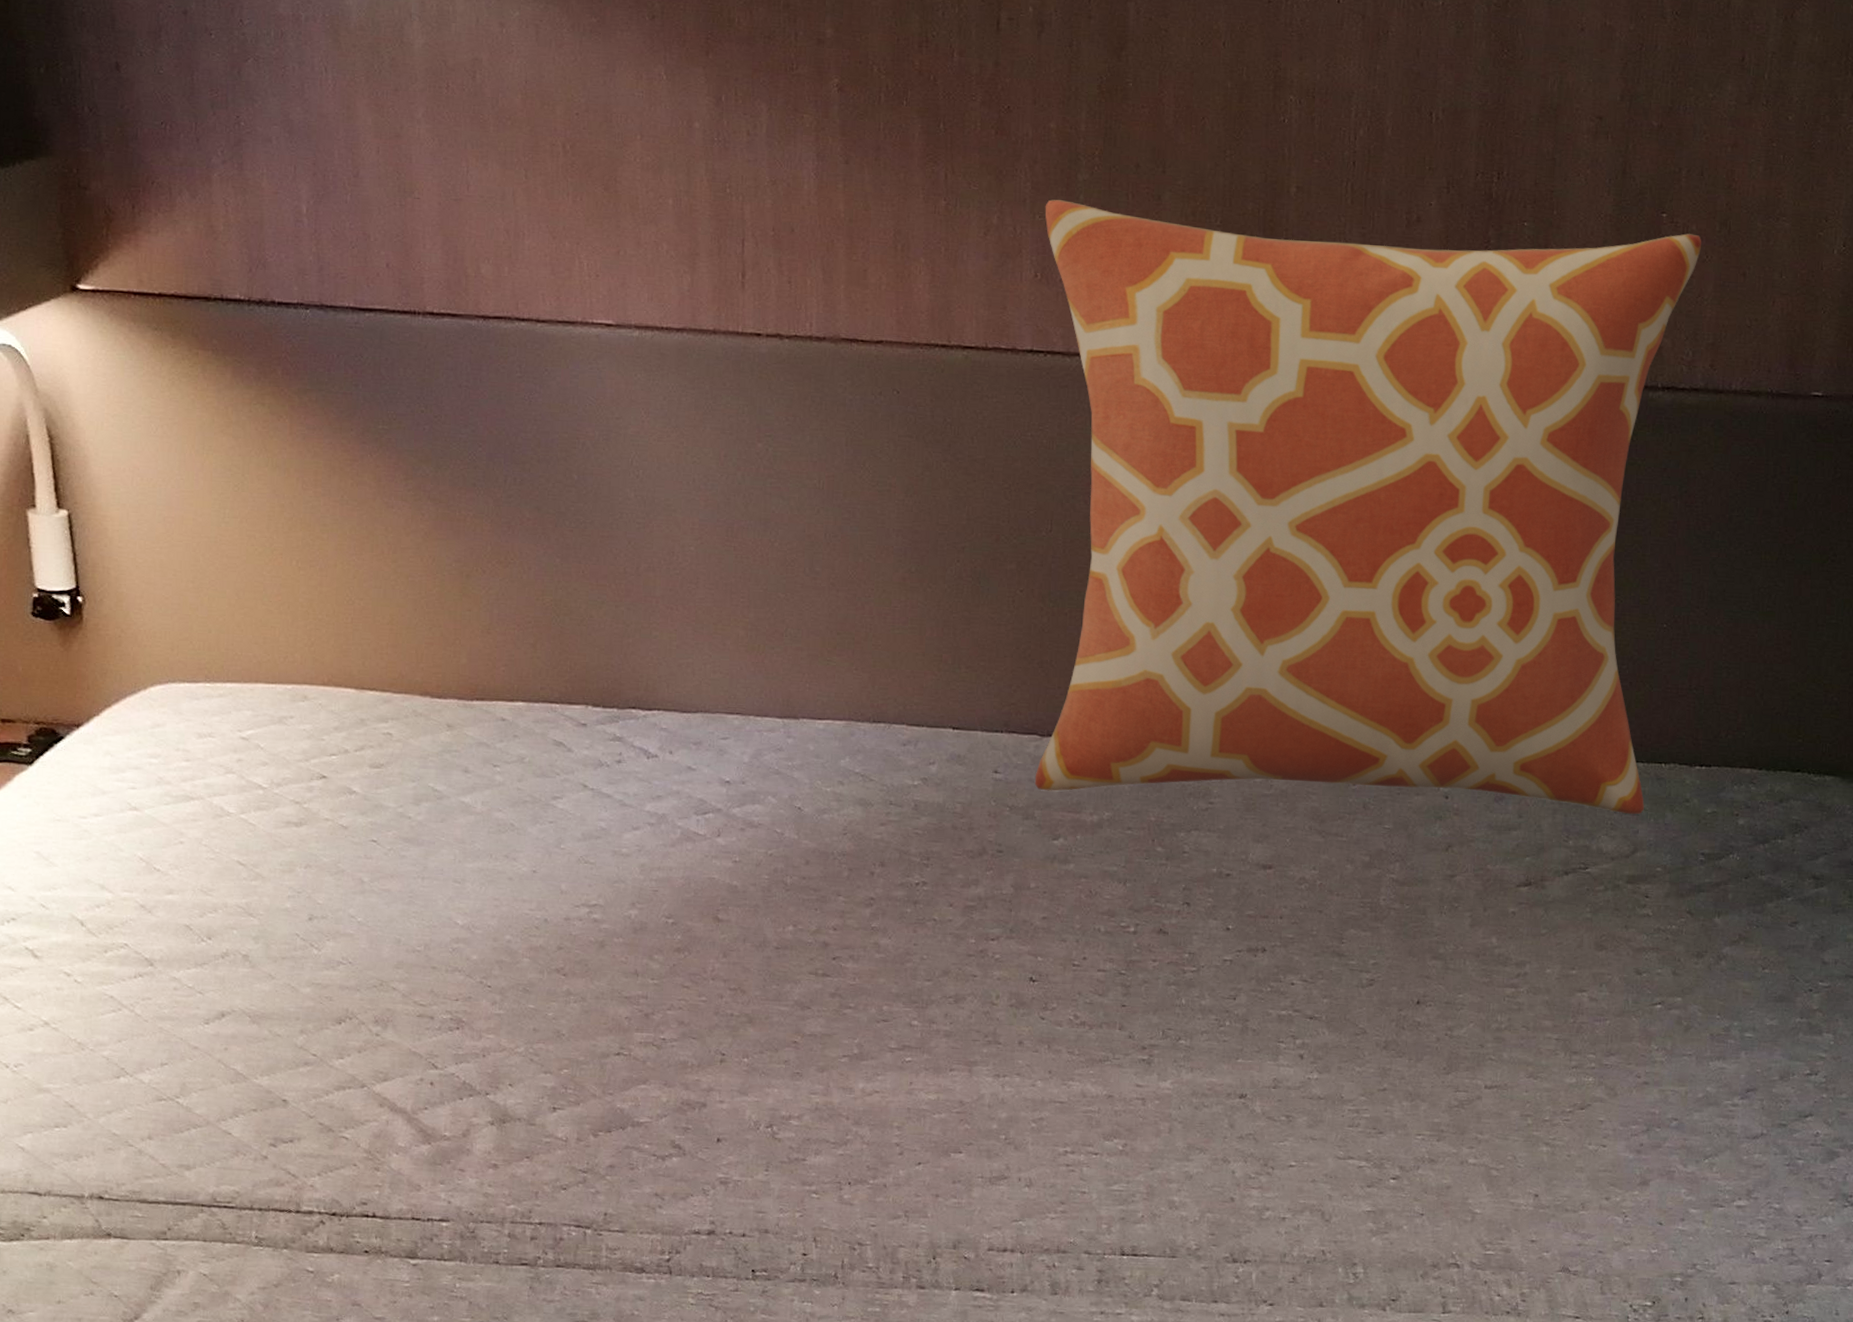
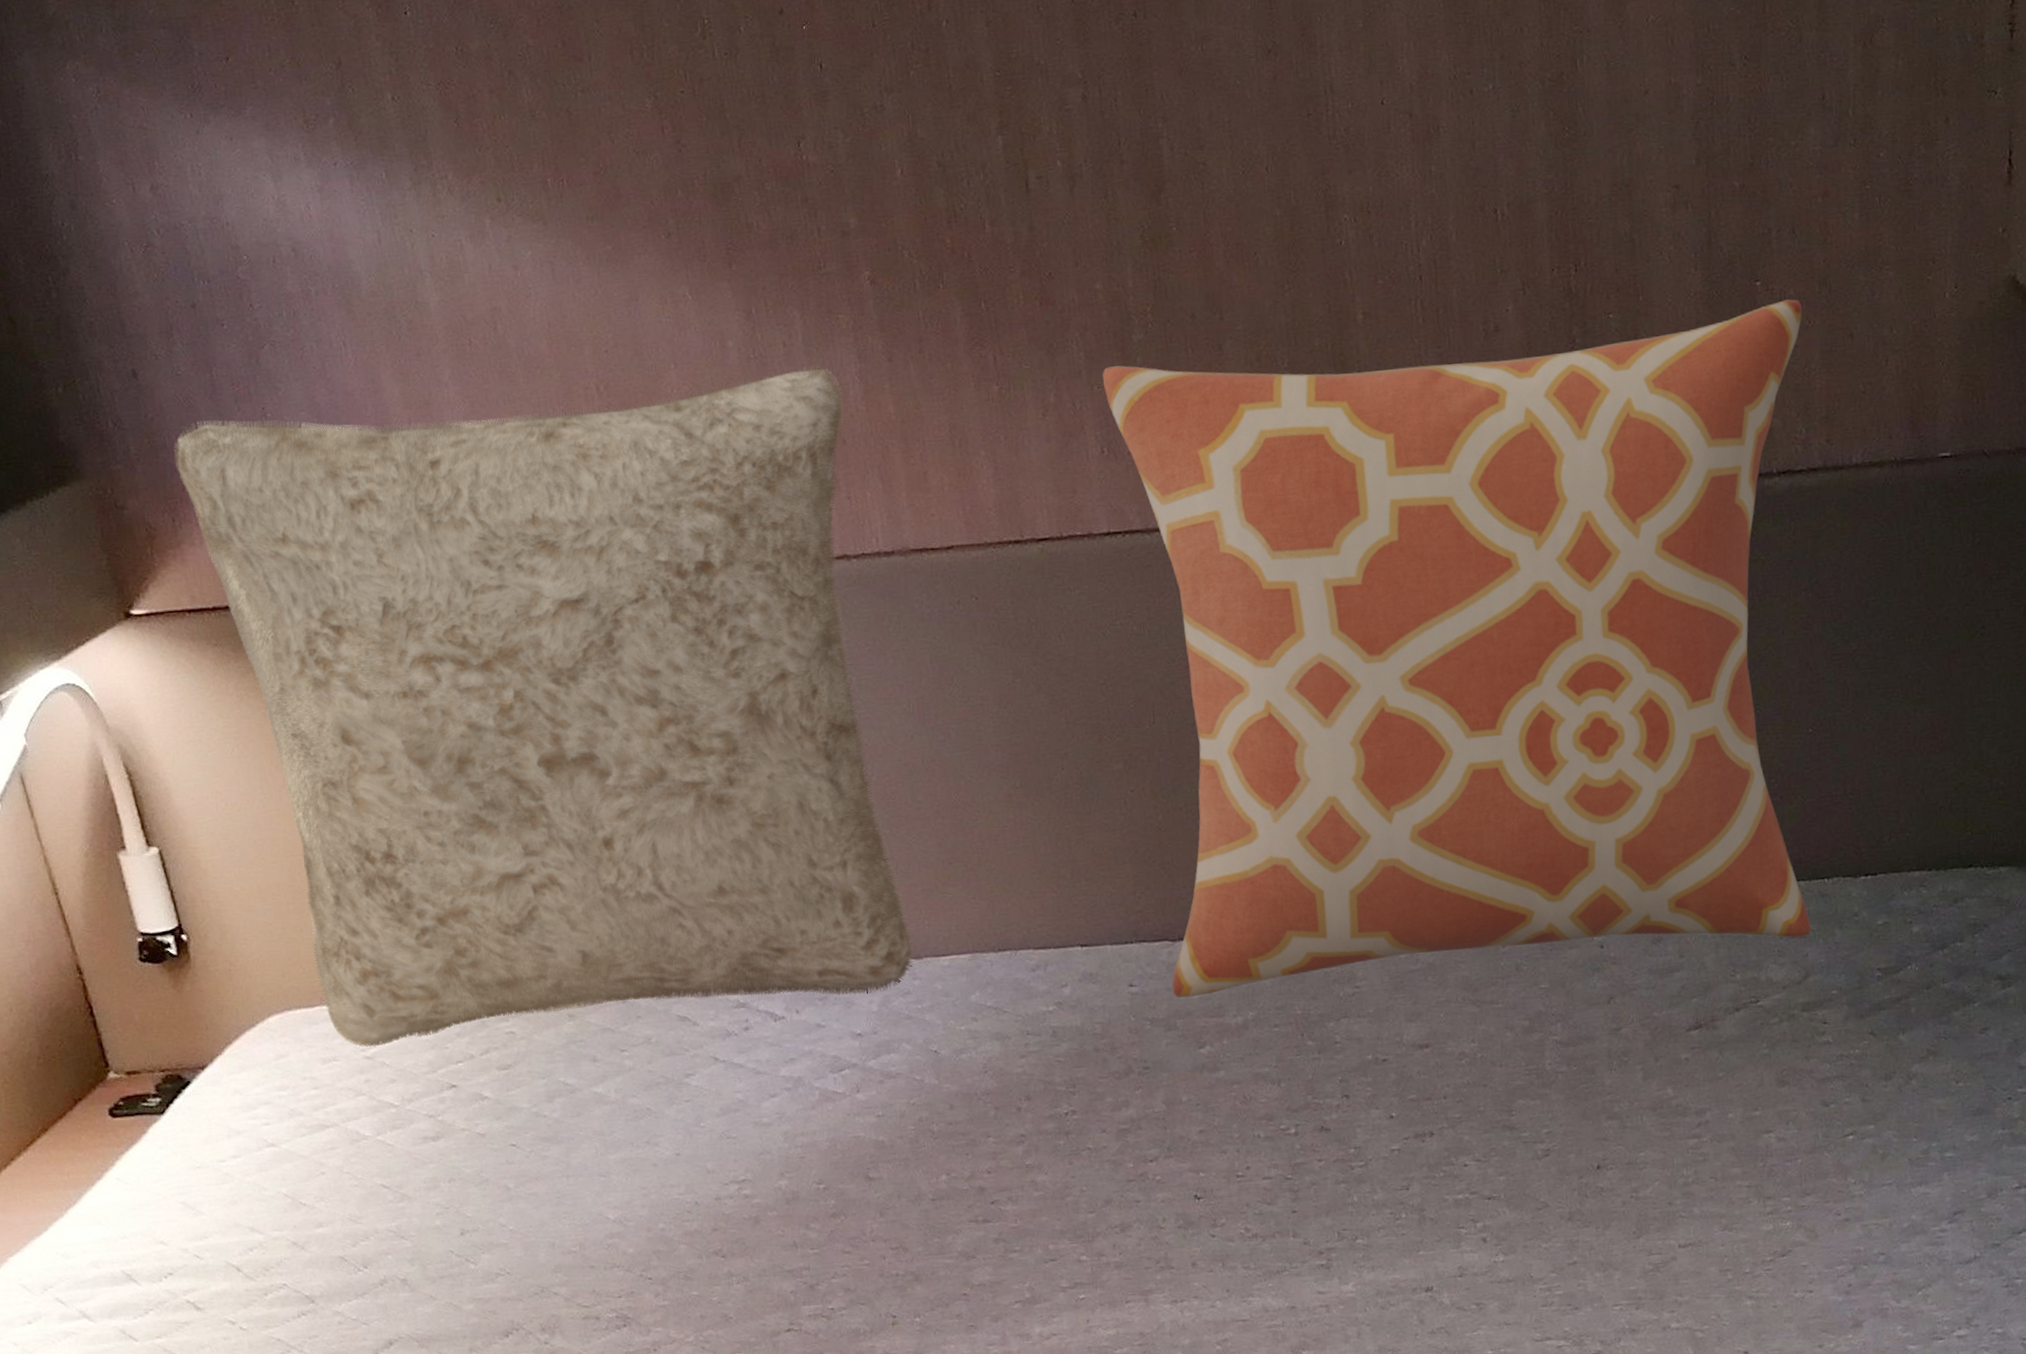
pillow: none [143,119,798,745] -> present [174,364,915,1048]

